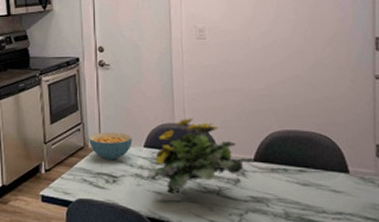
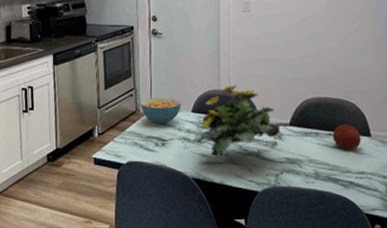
fruit: none [303,159,338,187] -> present [332,124,361,149]

